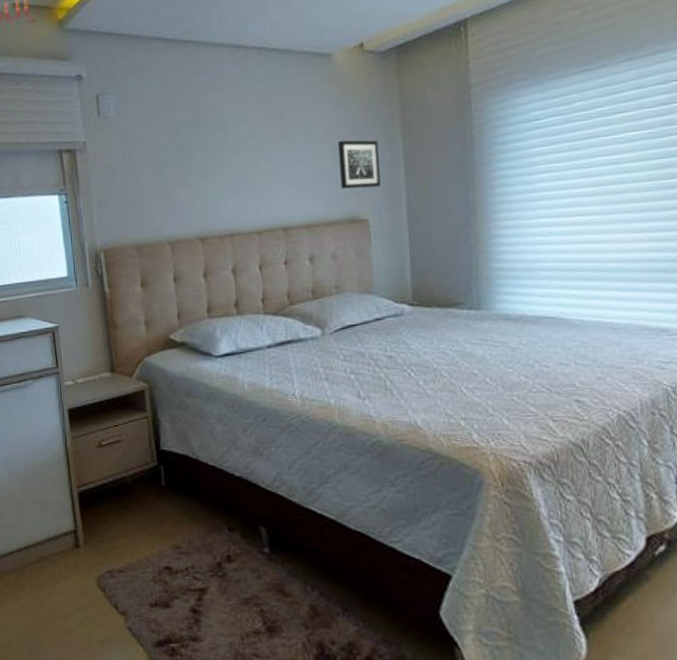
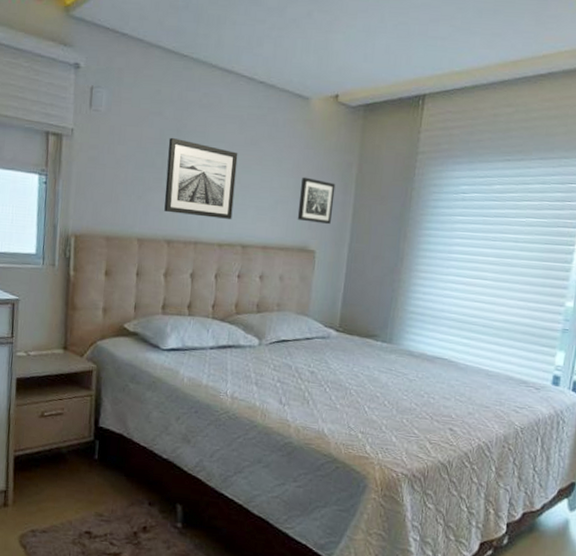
wall art: none [184,128,267,208] -> present [164,137,238,219]

